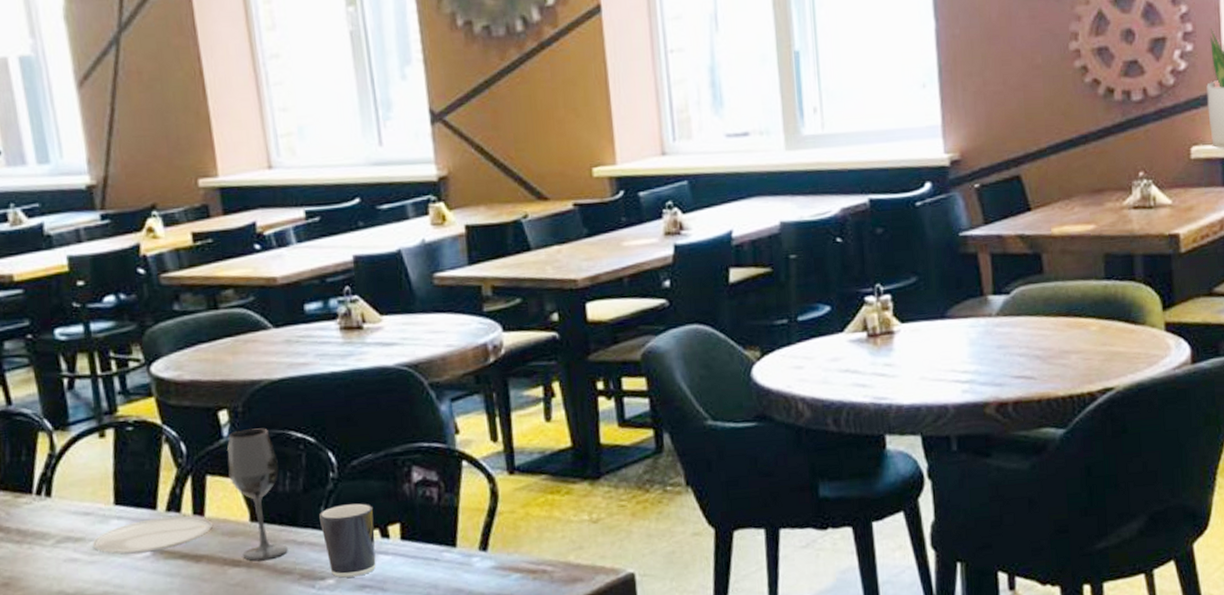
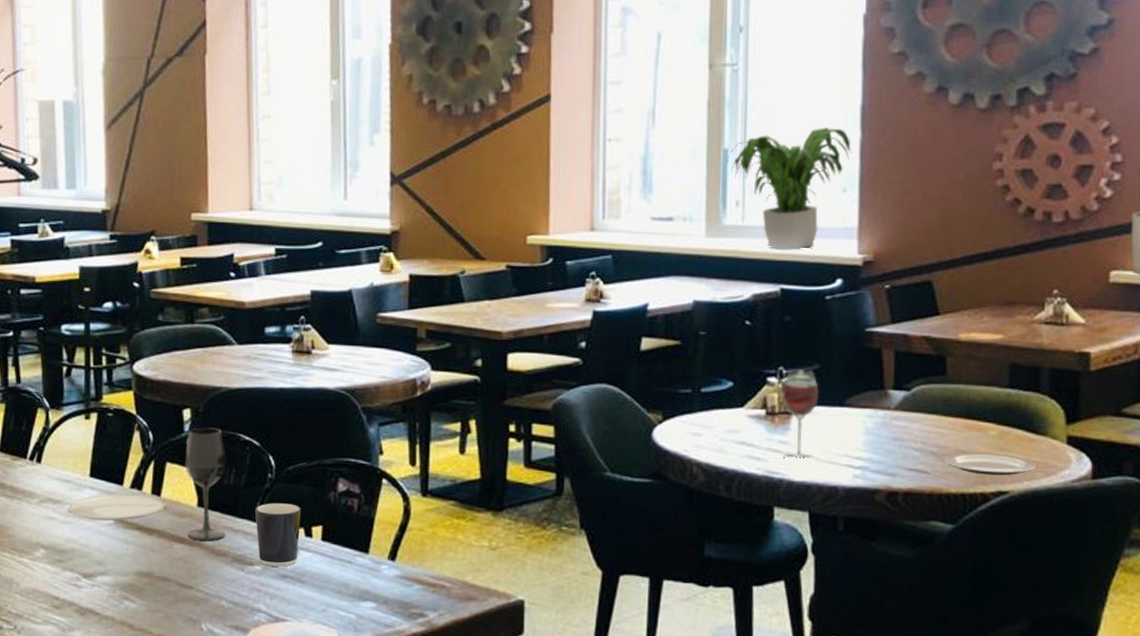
potted plant: none [798,18,928,157] -> present [726,128,852,250]
wineglass: none [881,283,921,382] -> present [782,368,820,459]
plate: none [1049,349,1139,373] -> present [944,453,1037,476]

